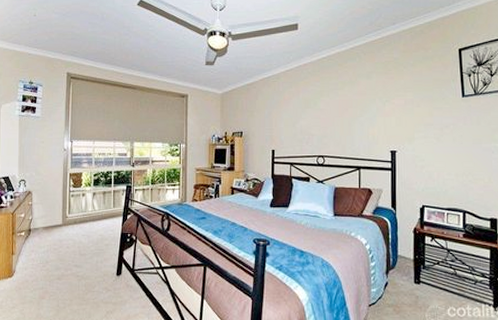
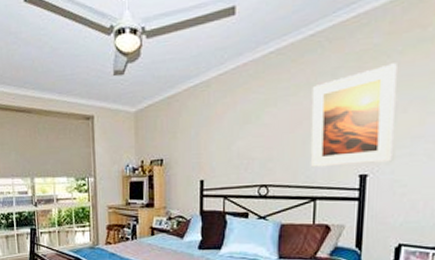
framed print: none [353,72,414,144] -> present [310,63,397,168]

